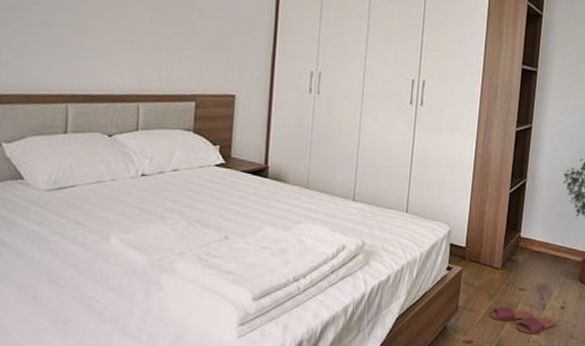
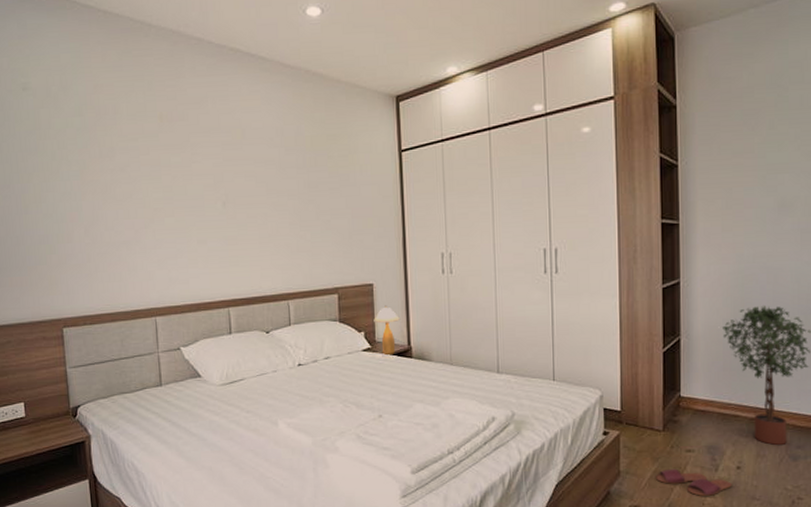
table lamp: none [231,119,261,172] -> present [373,305,401,355]

